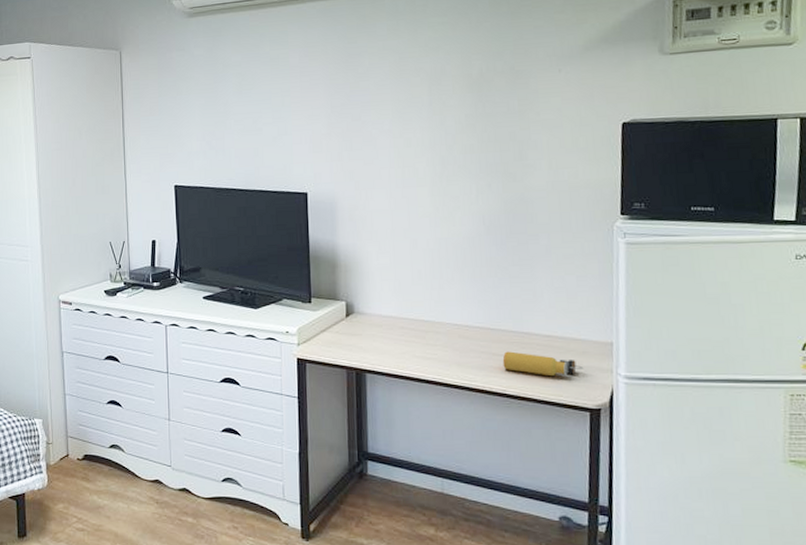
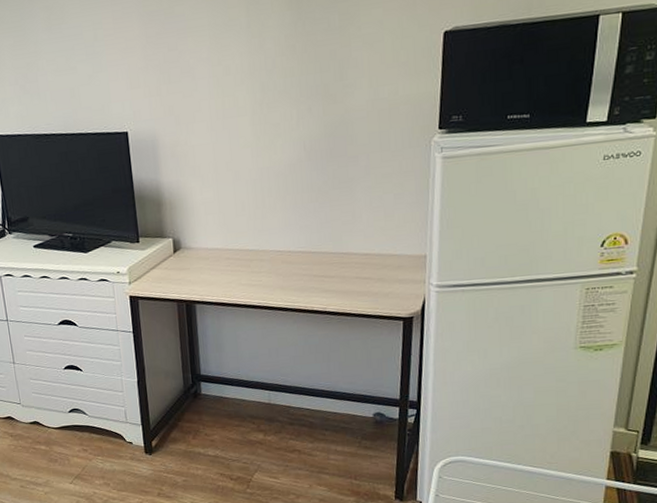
water bottle: present [502,351,584,377] -> none [323,271,399,292]

